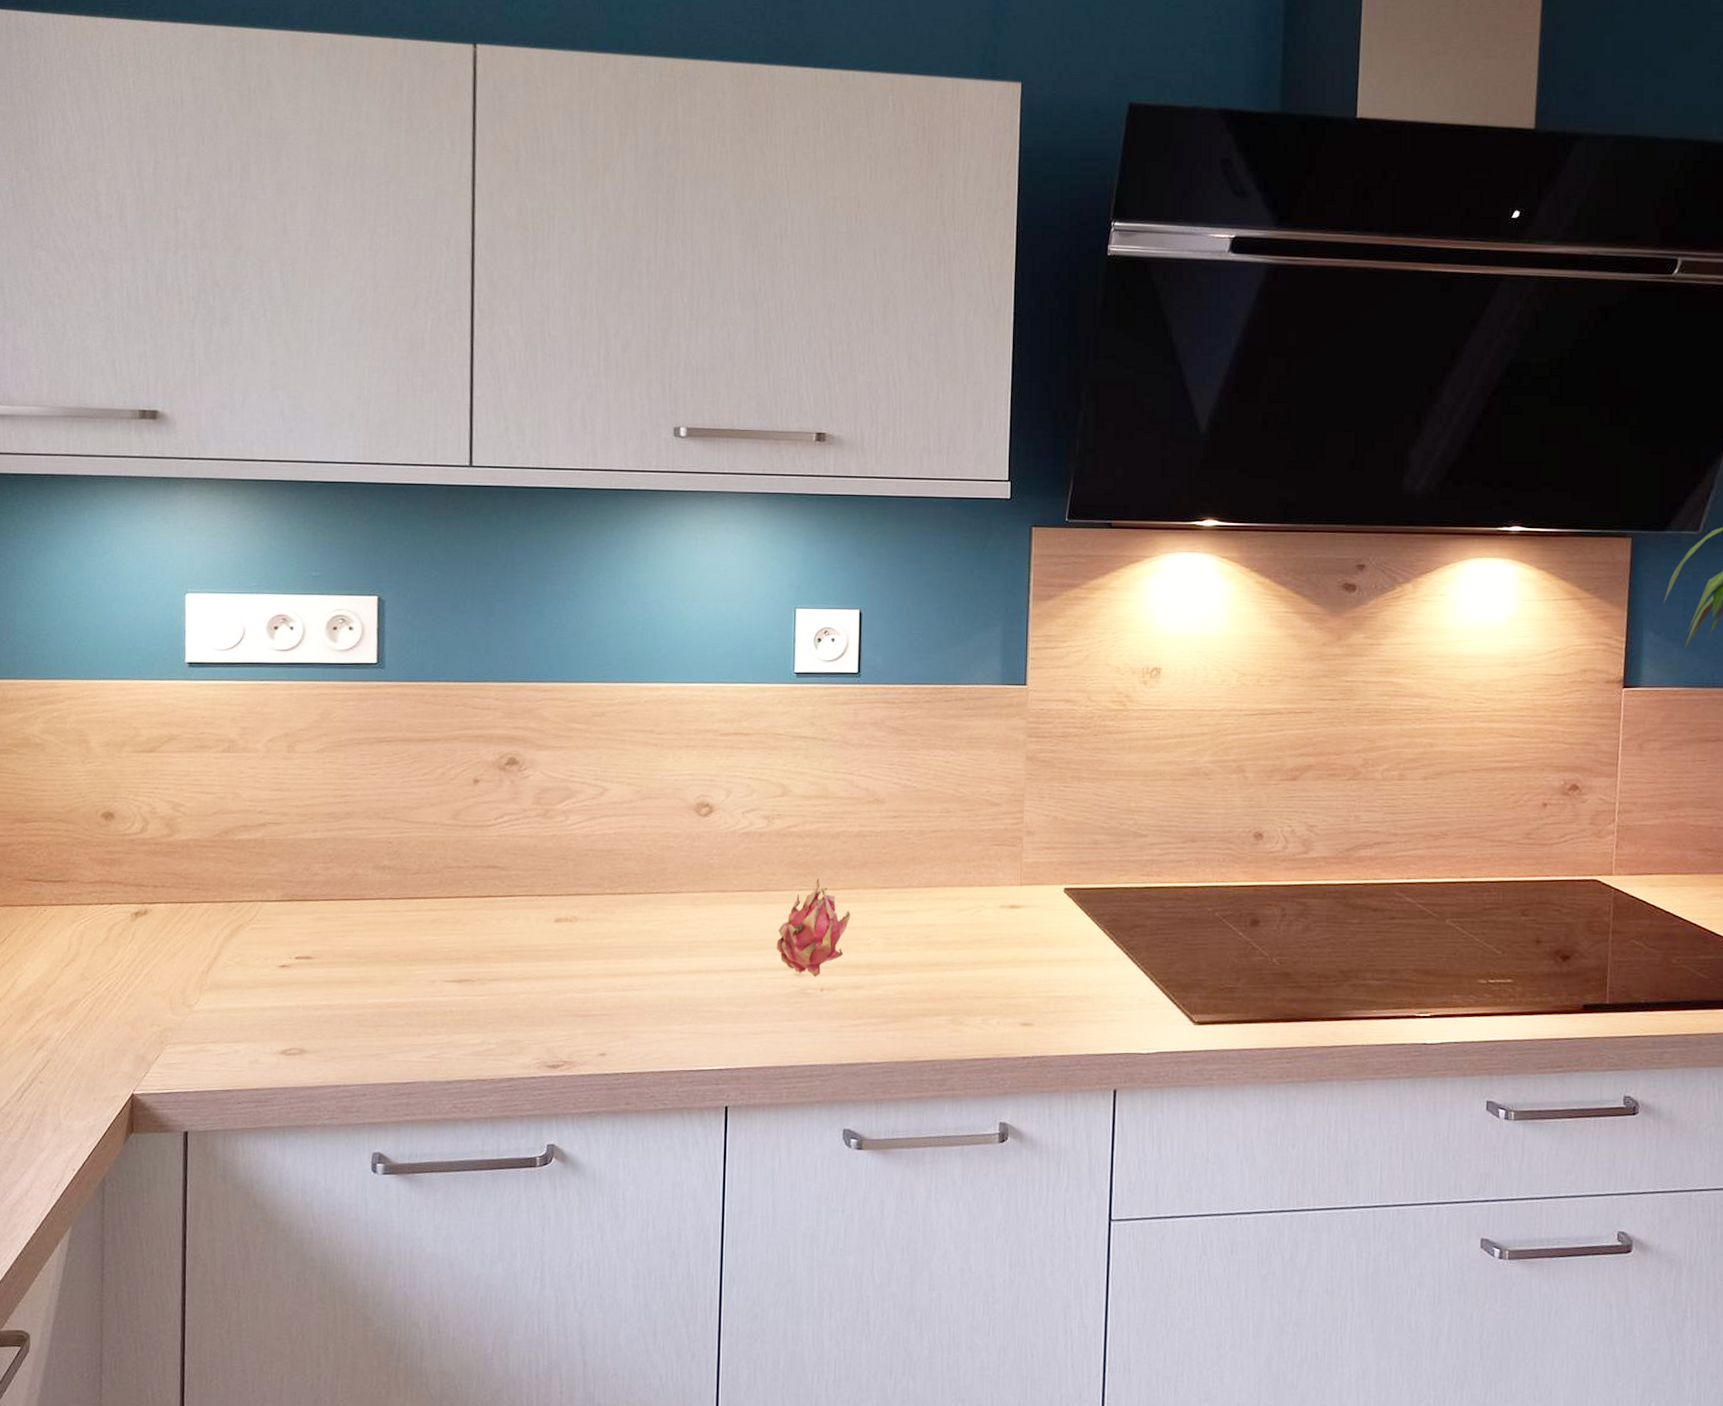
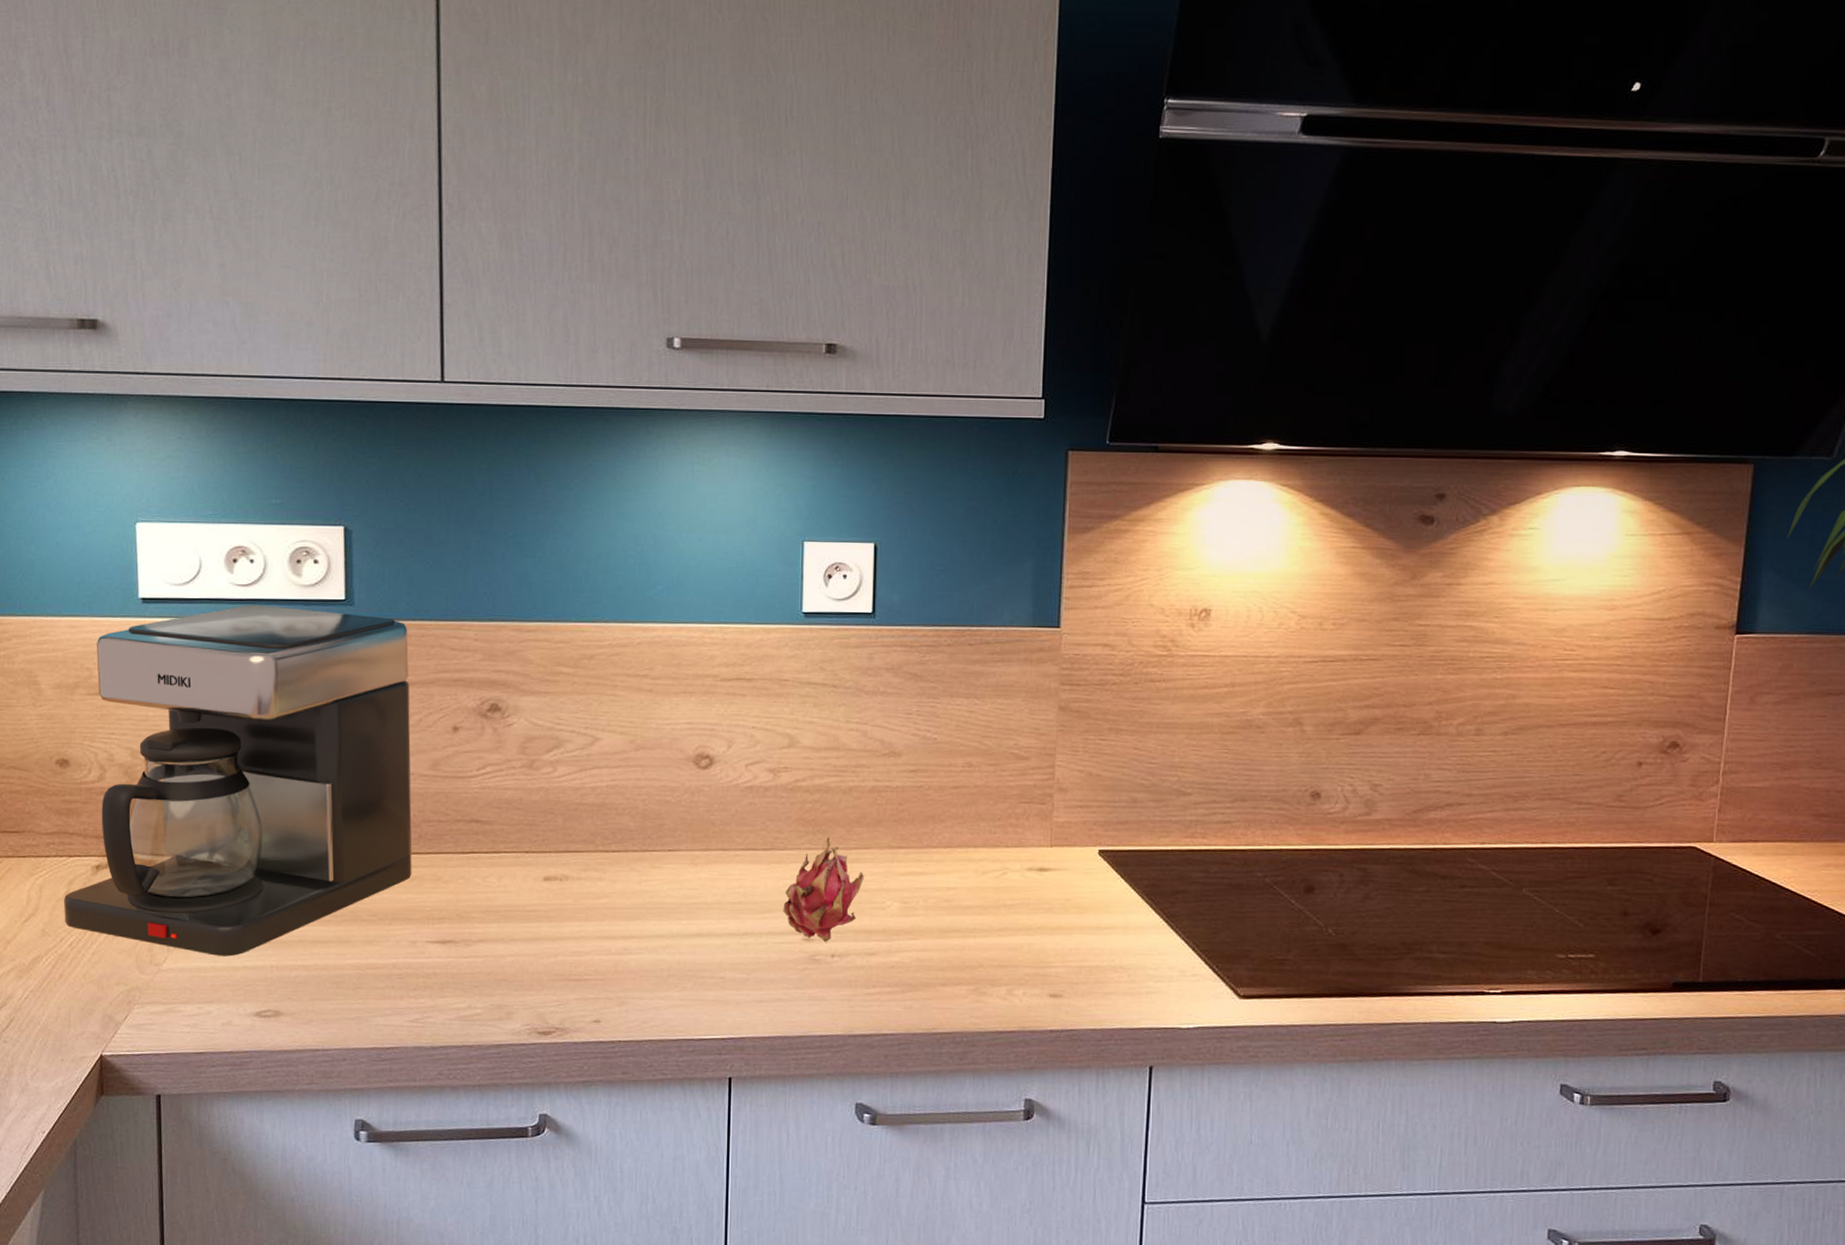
coffee maker: none [102,668,435,998] -> present [63,605,412,957]

